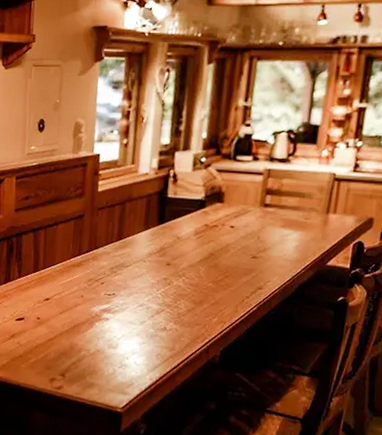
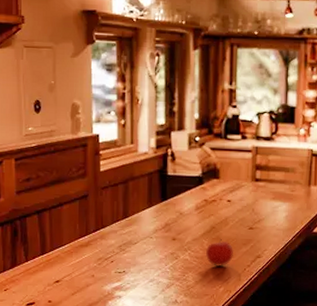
fruit: none [200,266,233,296] -> present [205,238,234,266]

